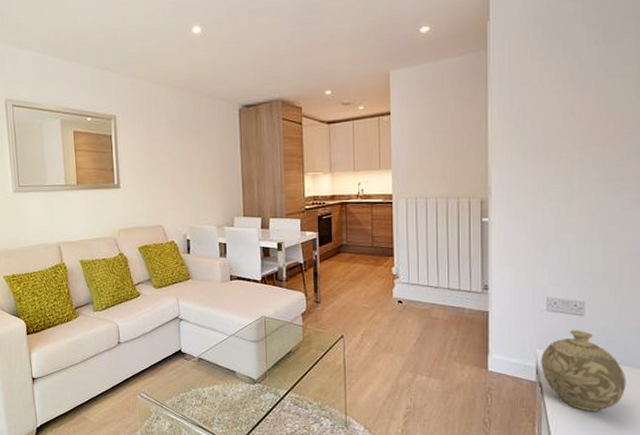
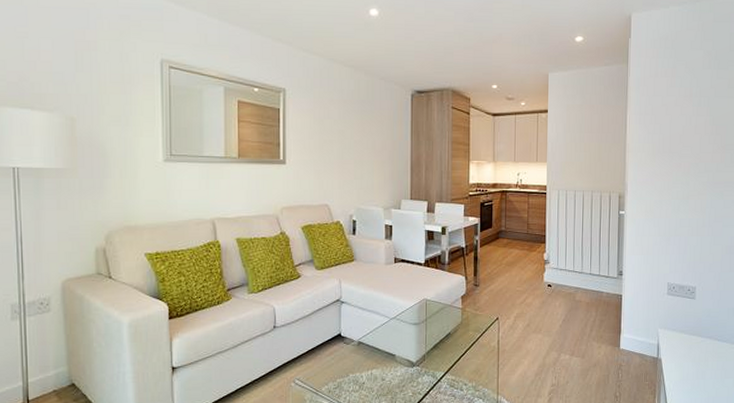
decorative vase: present [541,330,627,411] -> none [661,311,725,382]

